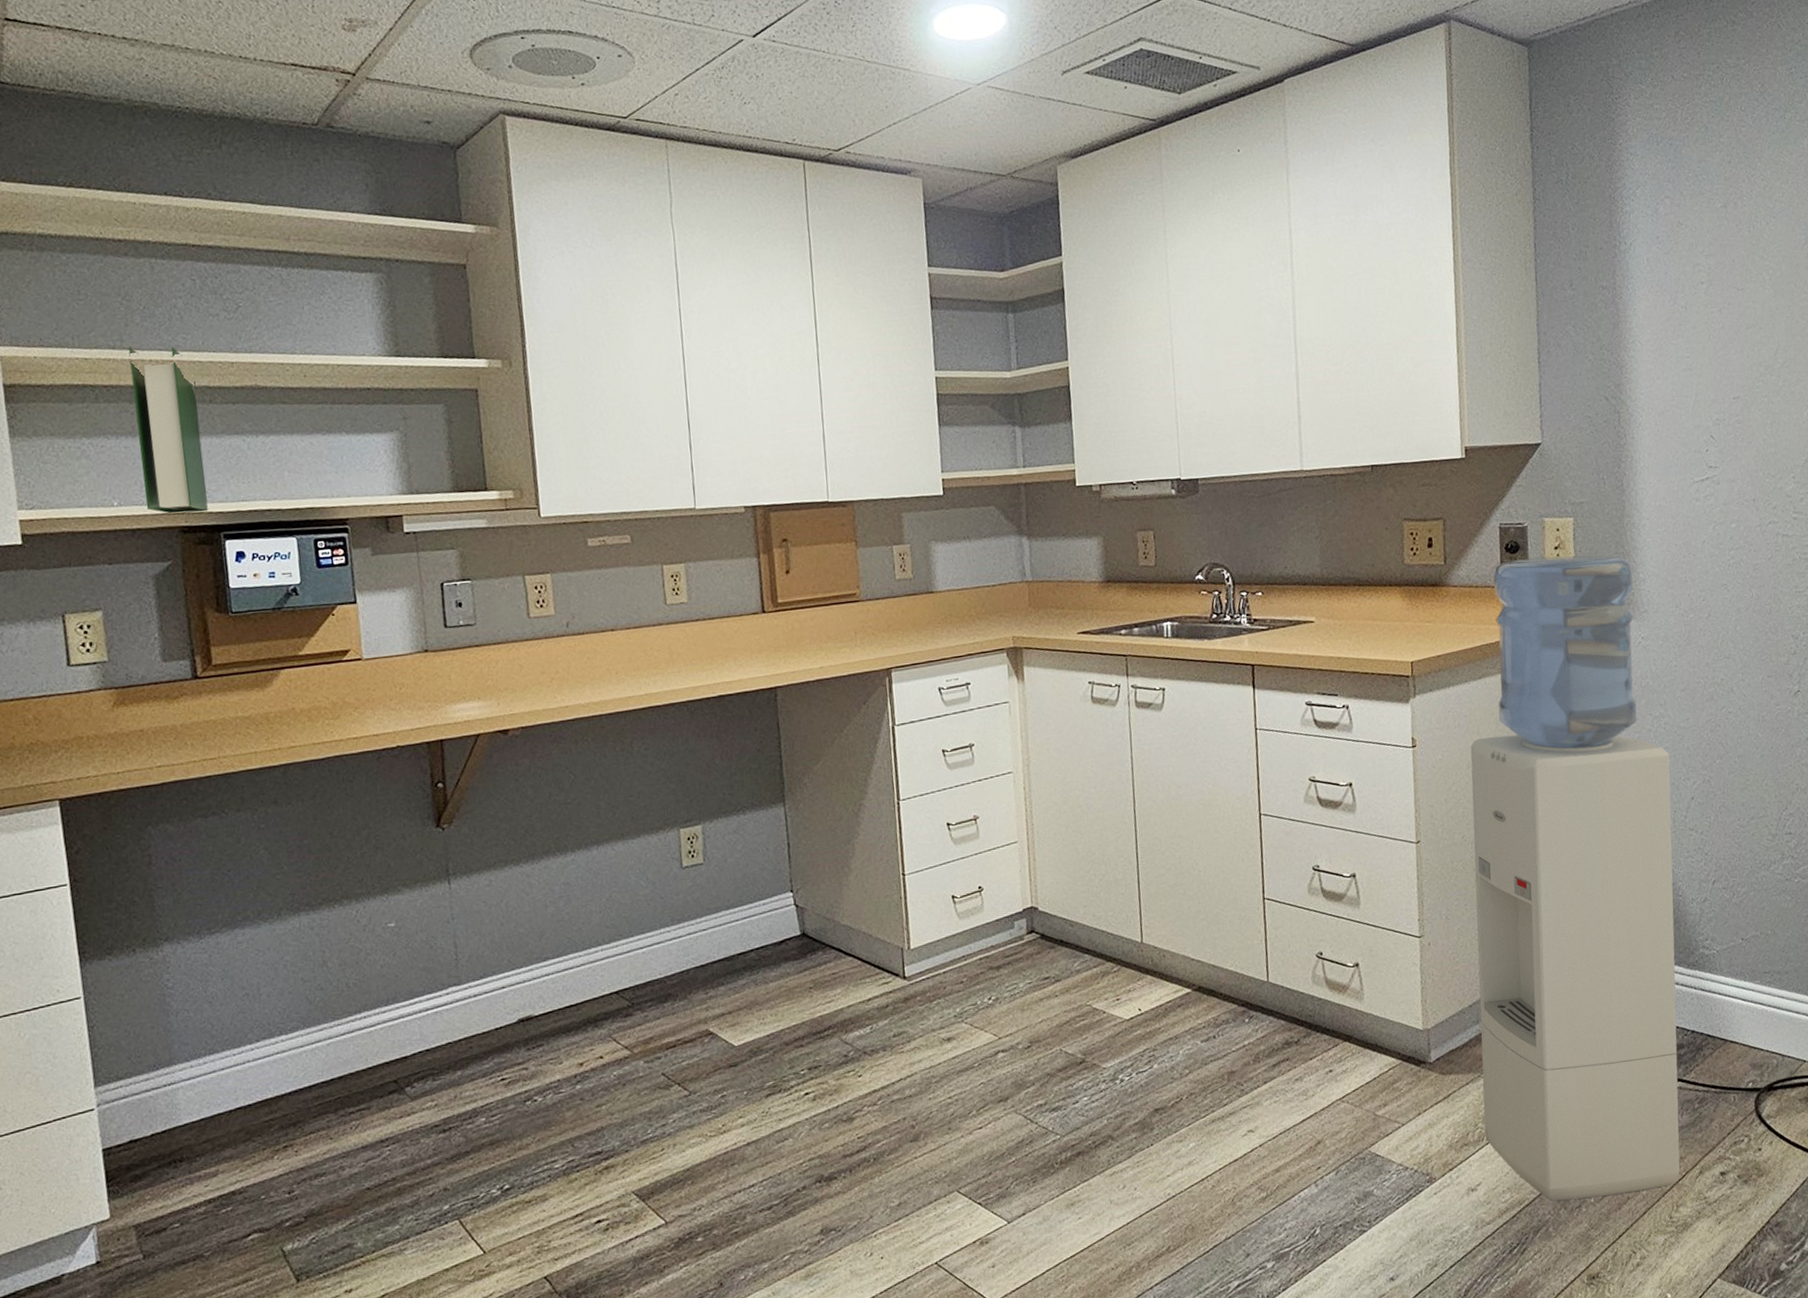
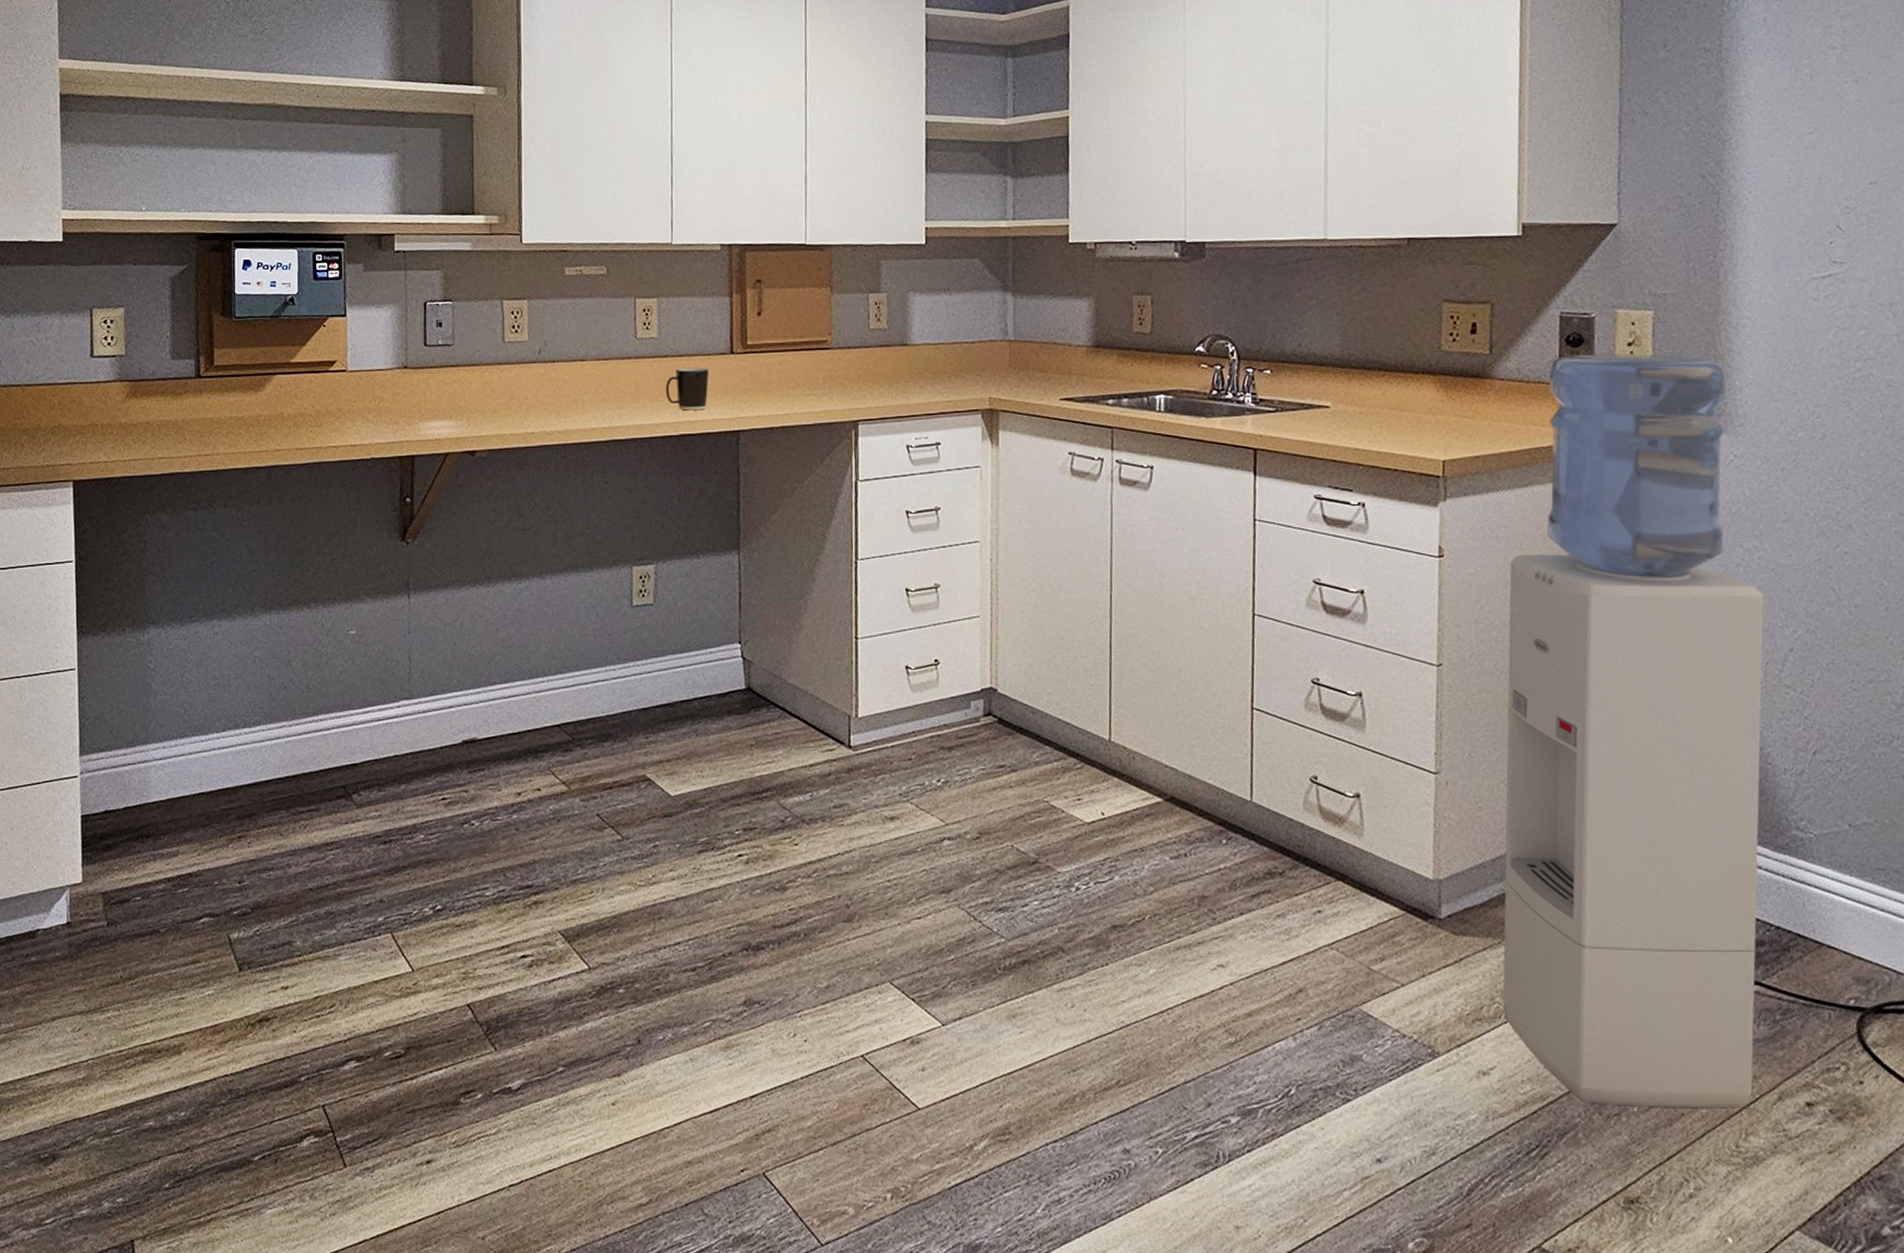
binder: present [128,347,208,514] -> none [167,63,223,221]
mug: none [699,628,743,672] -> present [666,367,709,411]

